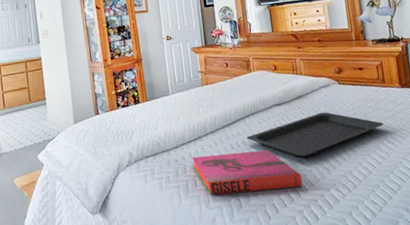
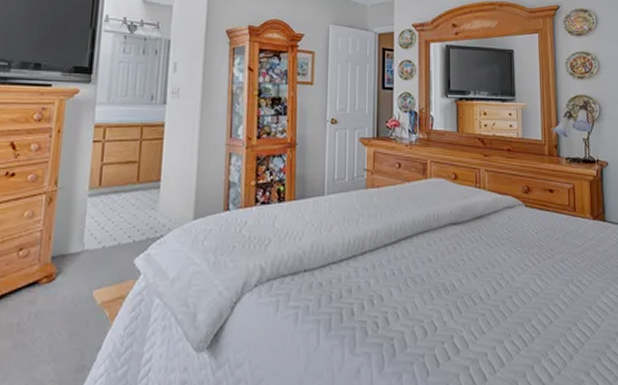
hardback book: present [192,150,303,195] -> none [341,281,472,336]
serving tray: present [246,112,384,158] -> none [412,239,571,296]

